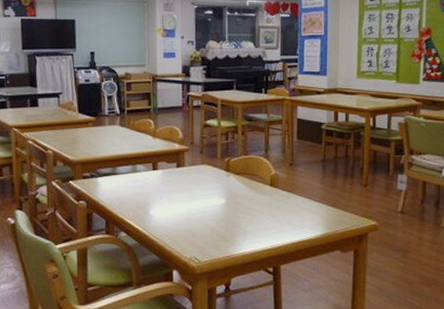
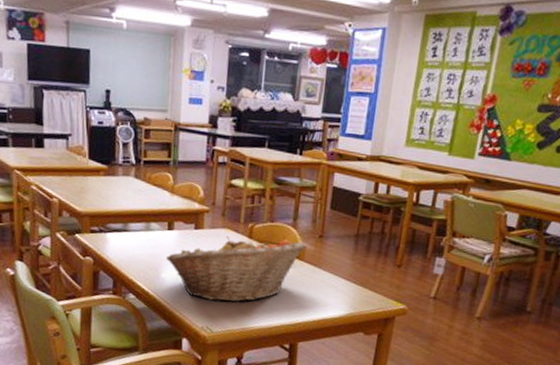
fruit basket: none [152,170,279,232] -> present [165,236,307,302]

